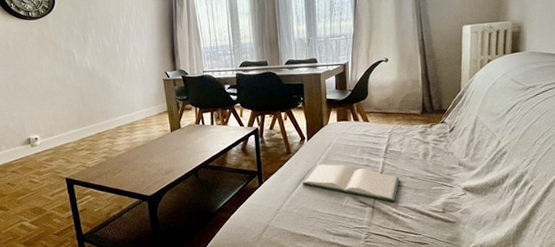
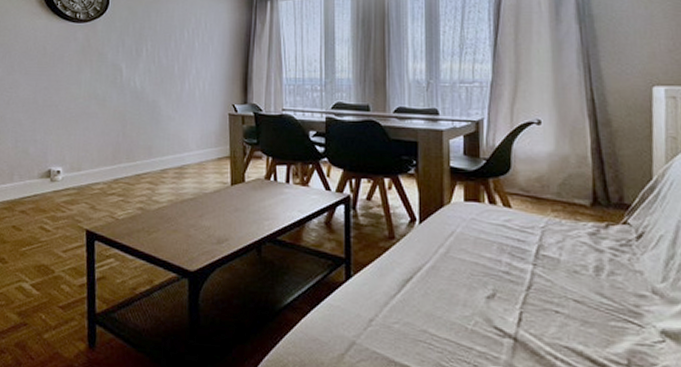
hardback book: present [302,164,400,203] -> none [408,260,557,337]

